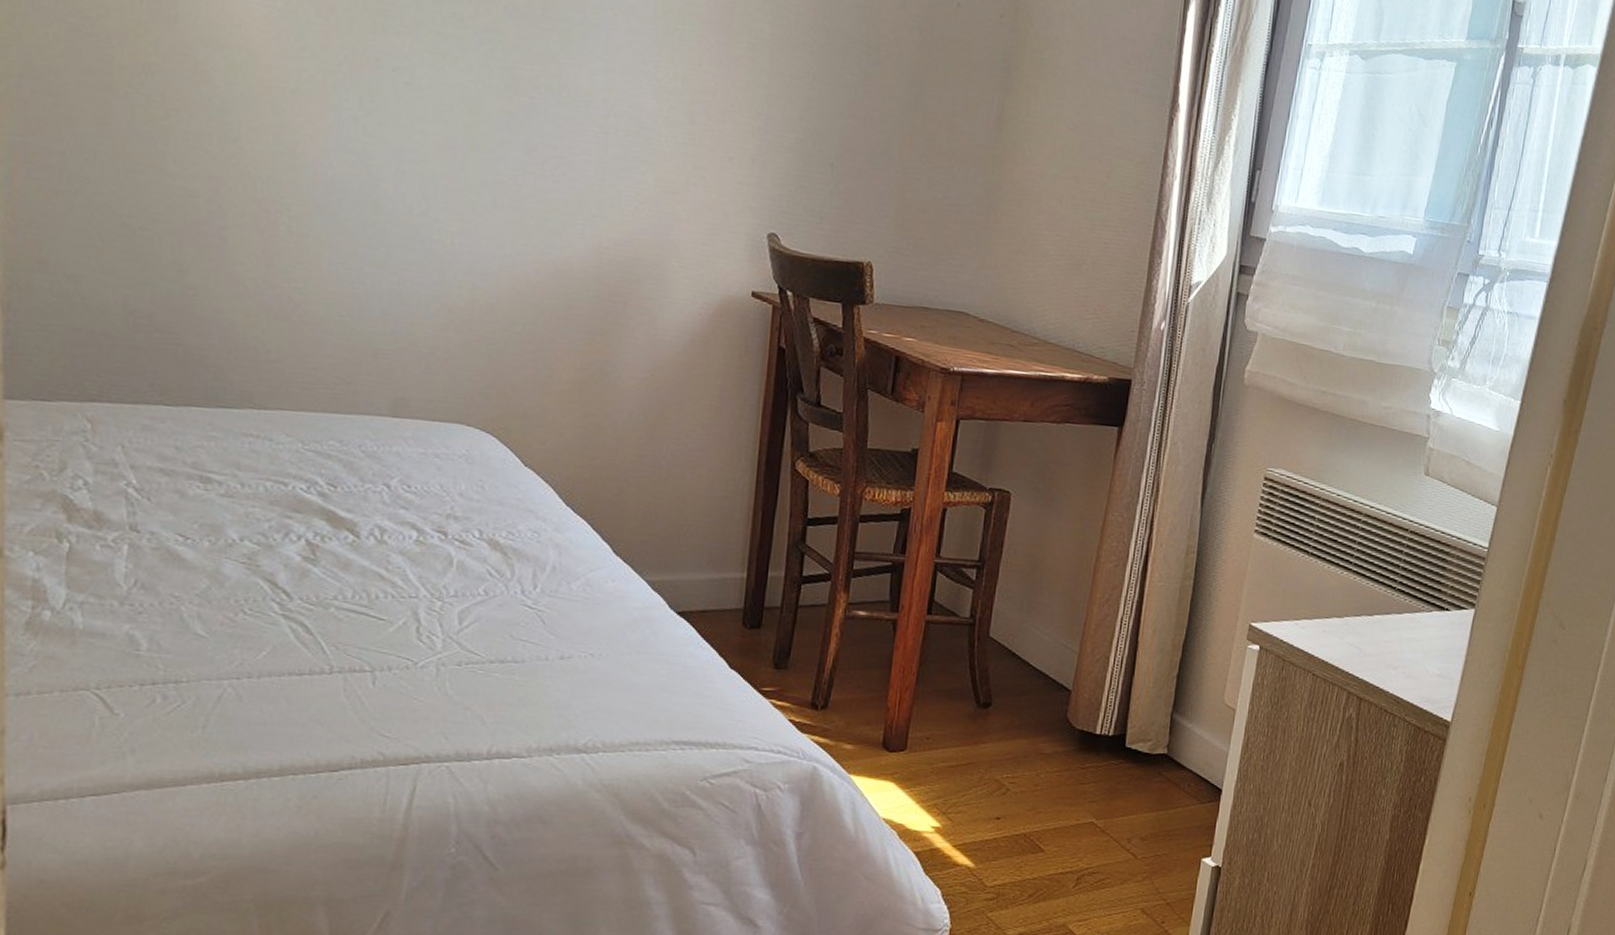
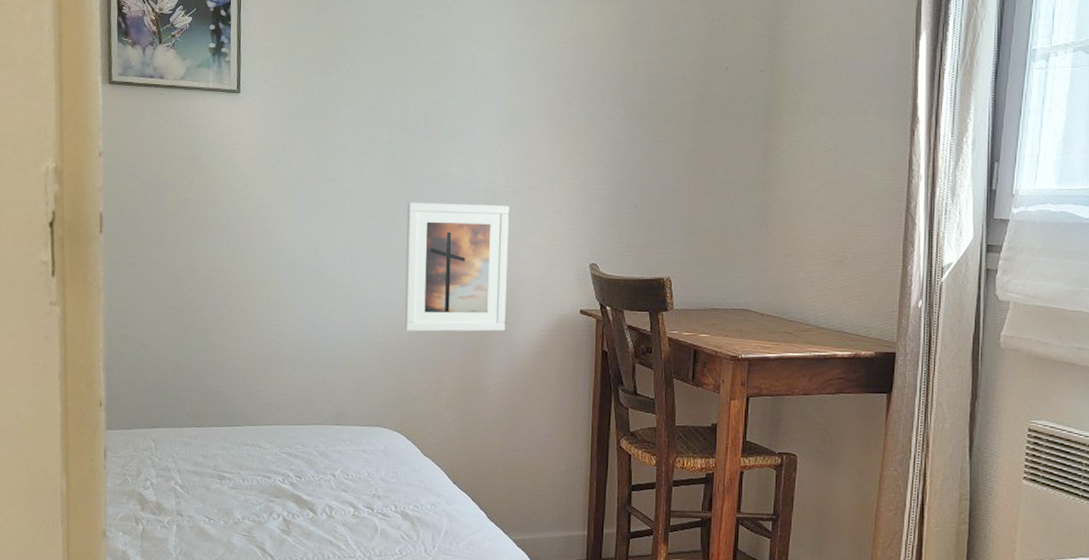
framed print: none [501,117,662,309] -> present [404,202,510,332]

